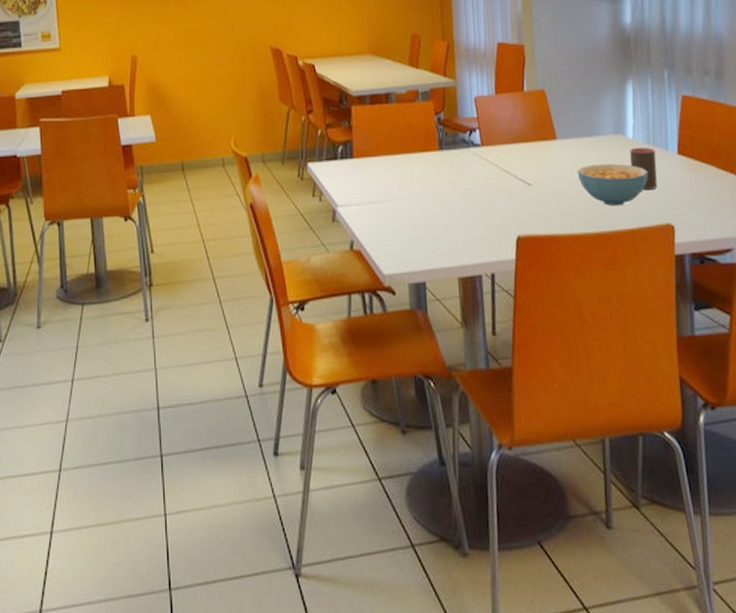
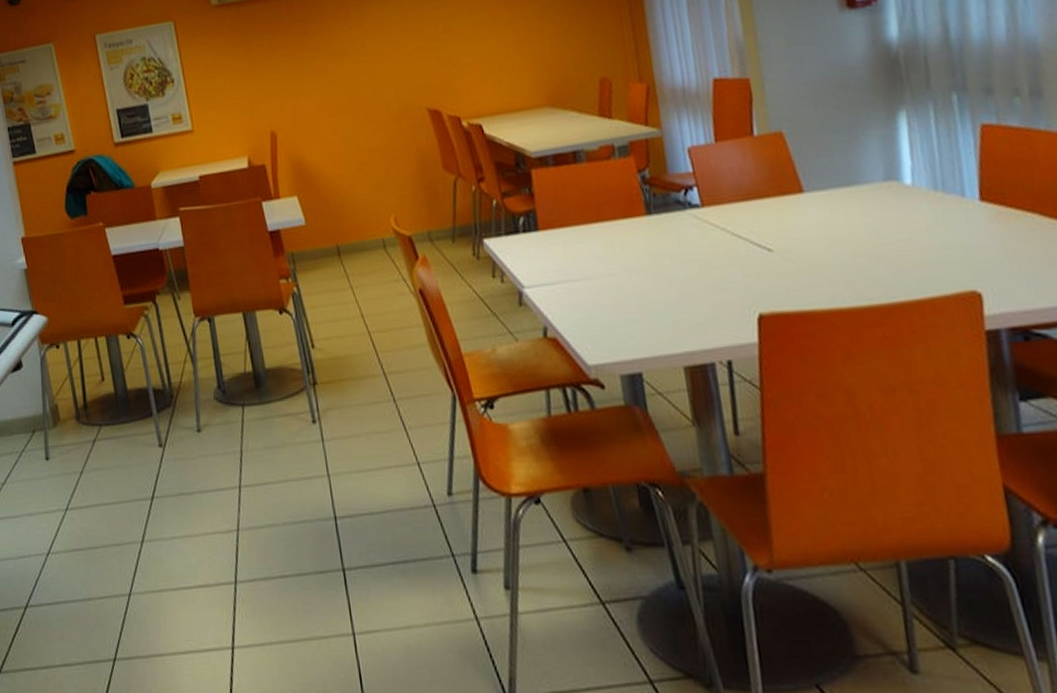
cereal bowl: present [577,163,649,207] -> none [835,218,939,272]
cup: present [629,147,658,190] -> none [908,194,954,249]

